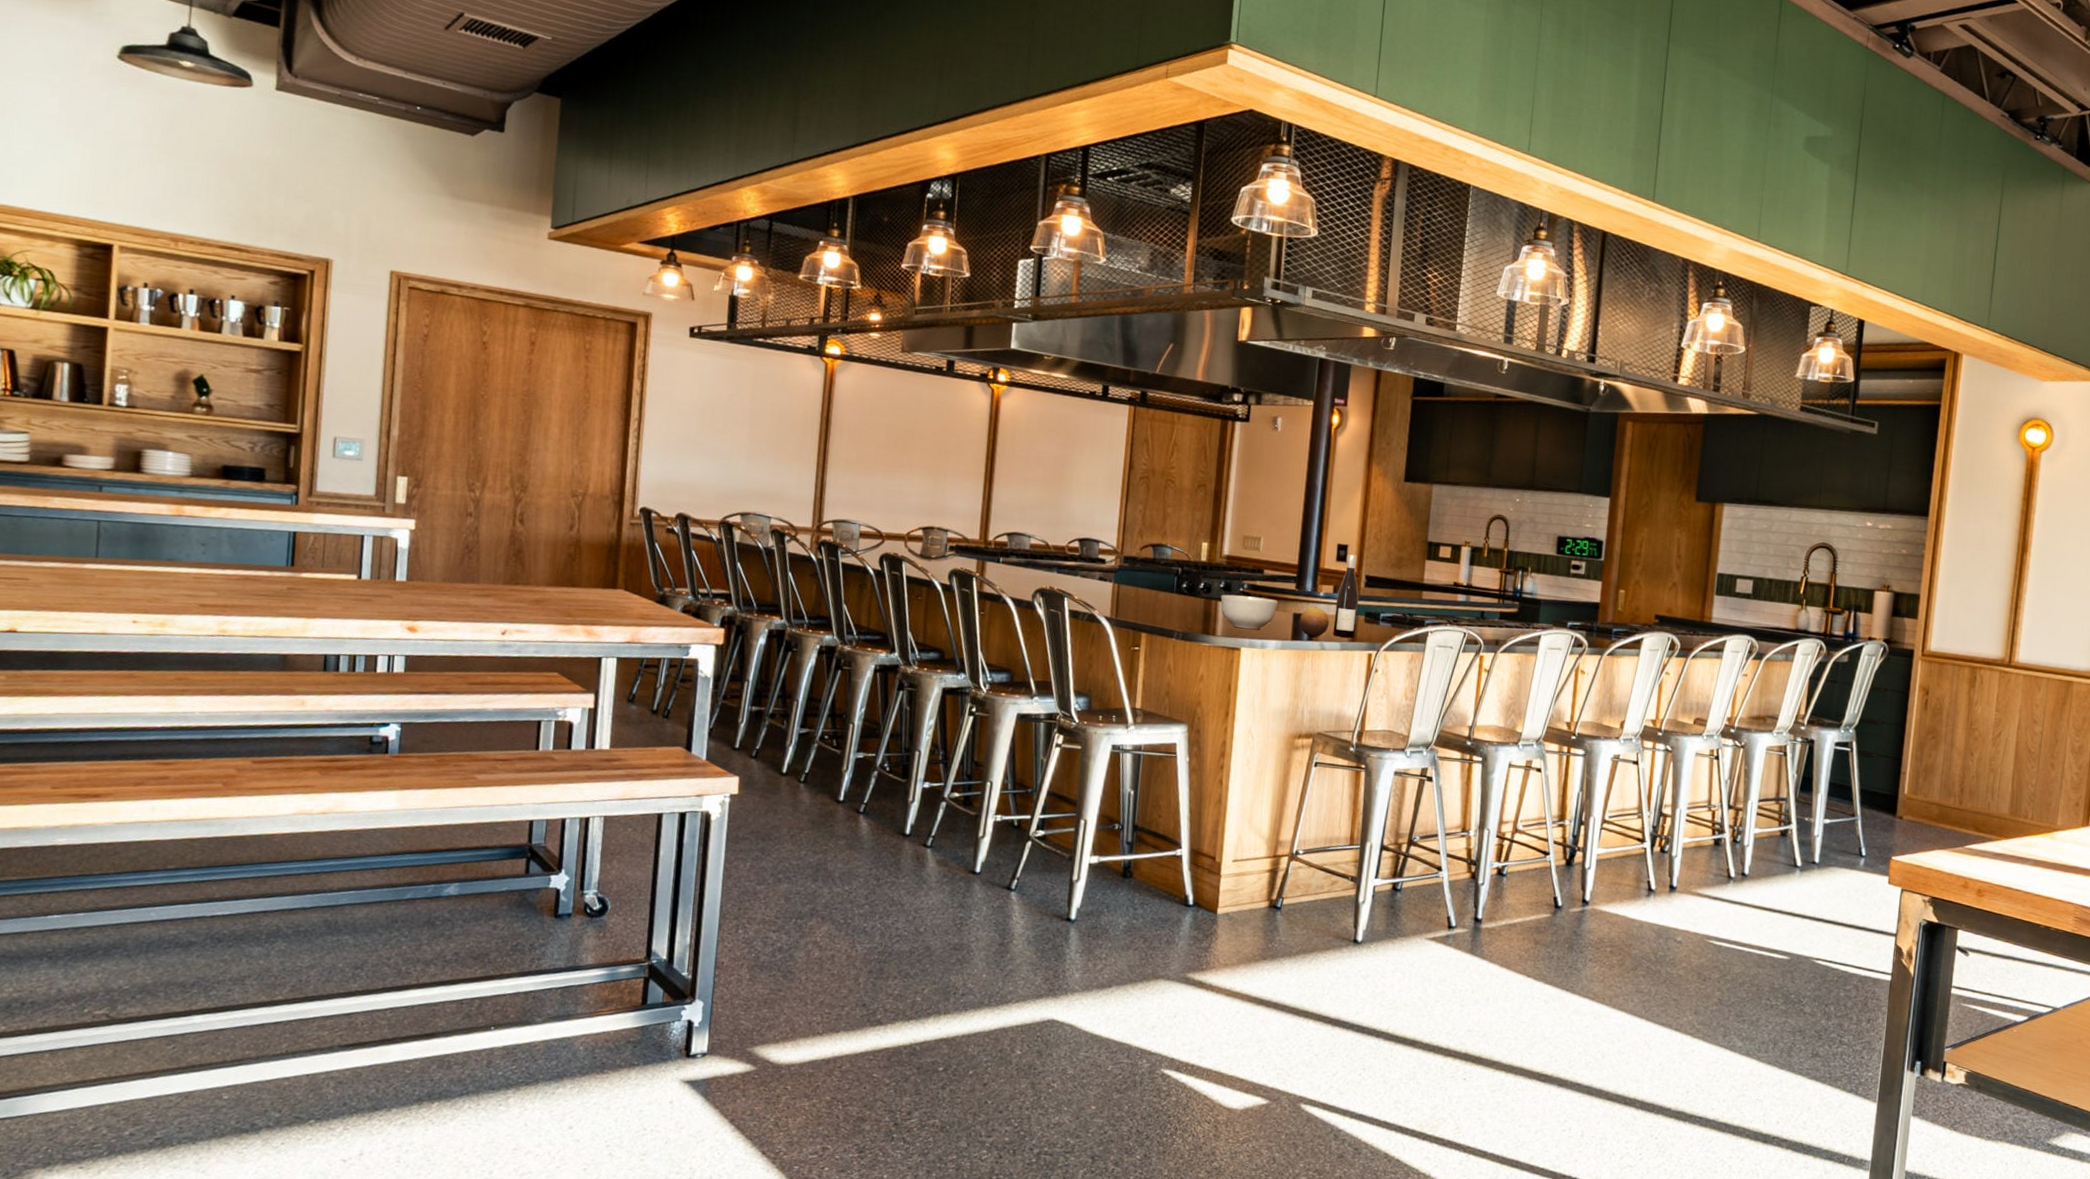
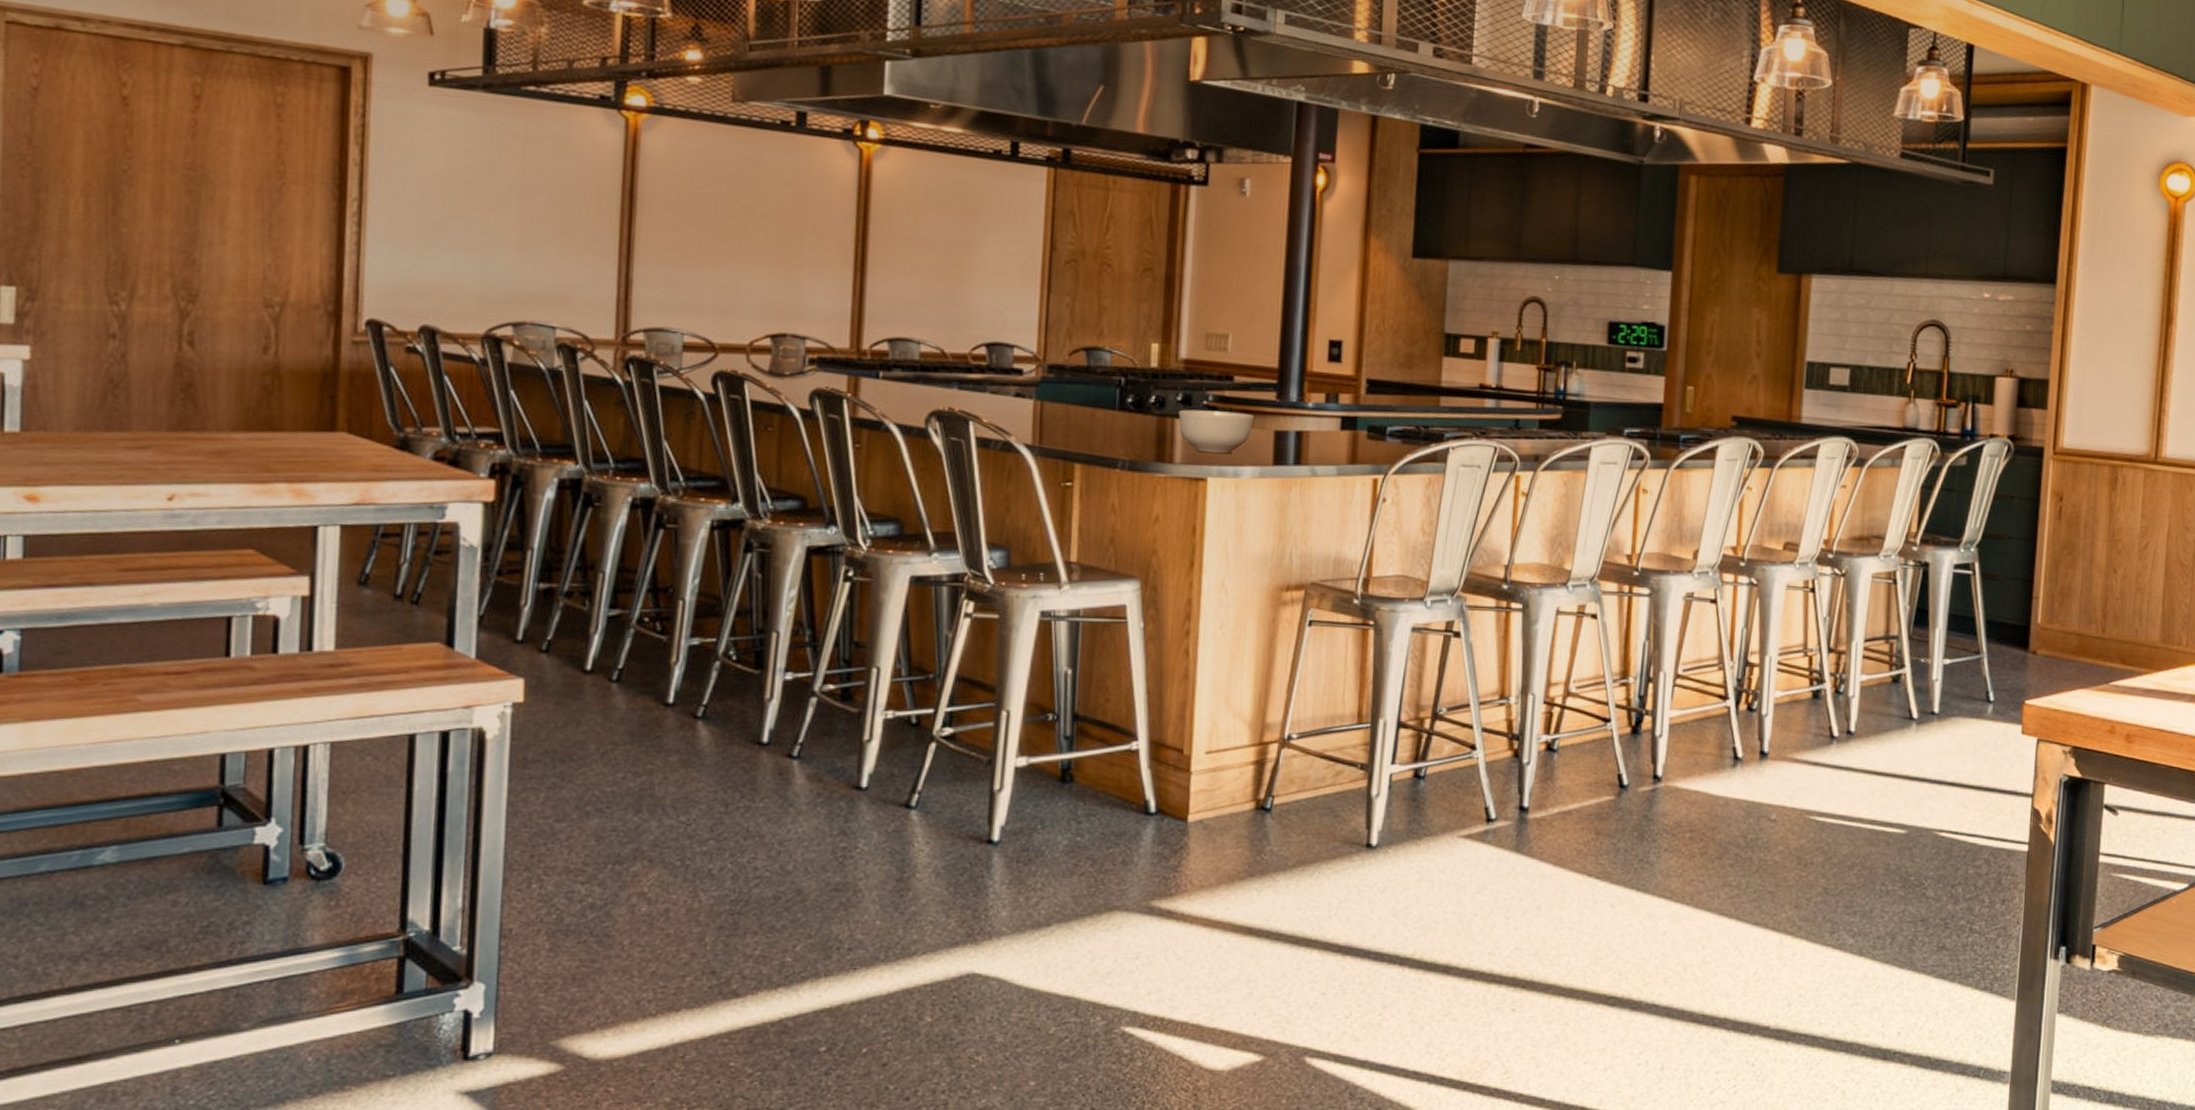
fruit: present [1299,606,1330,638] -> none [1282,420,1322,461]
bottle: present [1333,553,1359,638] -> none [1326,351,1359,460]

